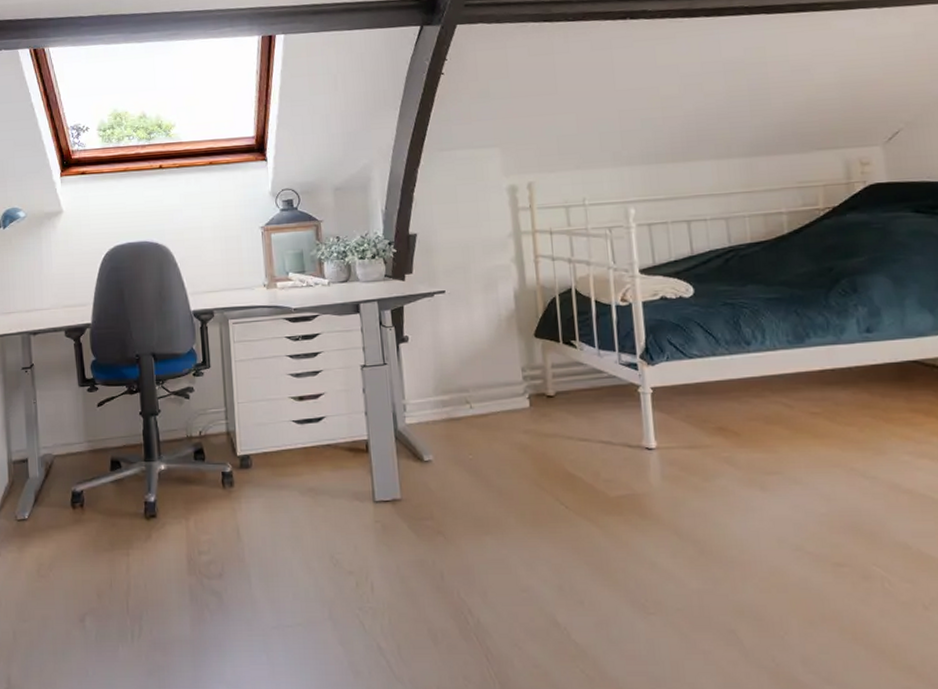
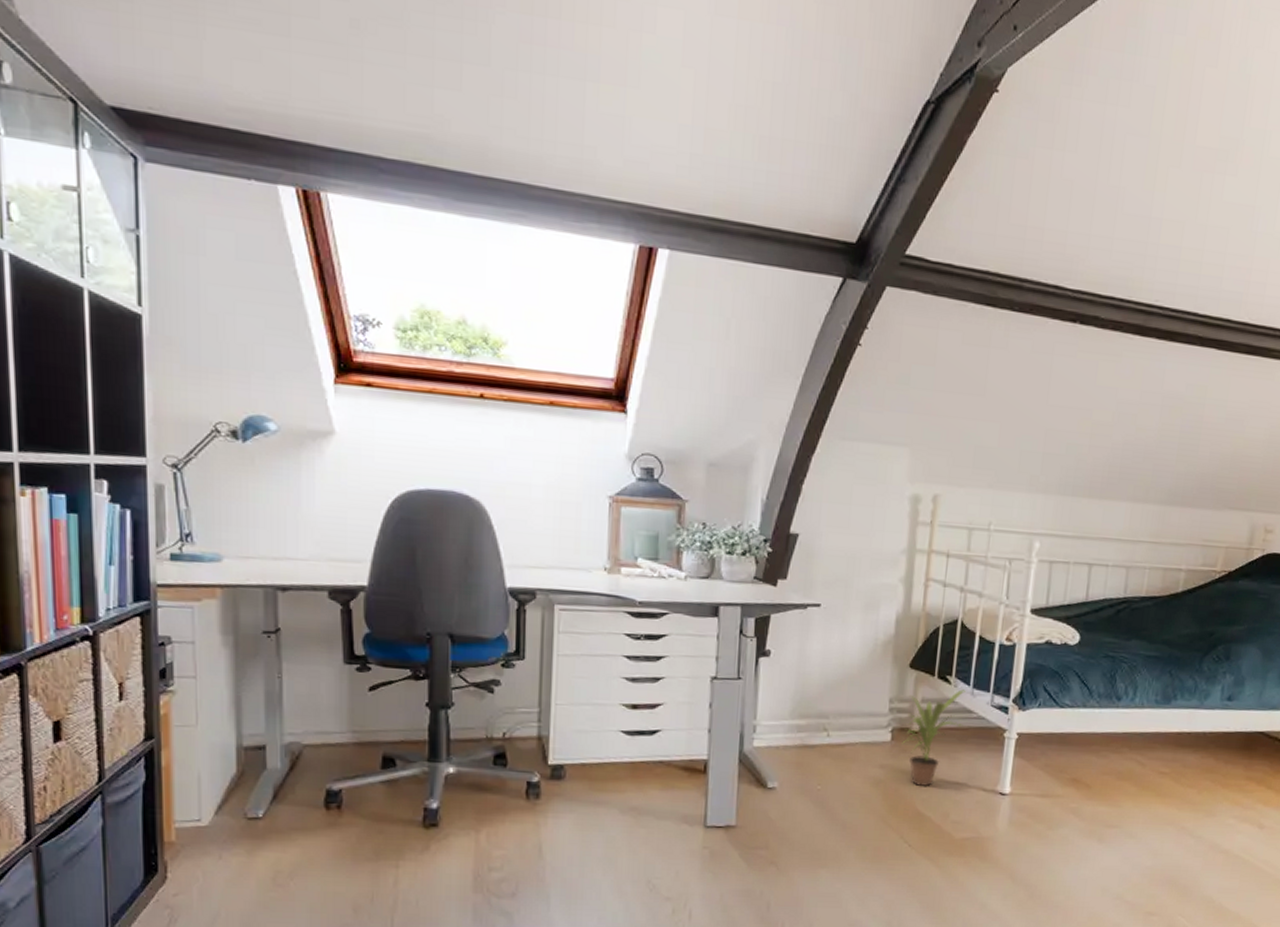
potted plant: none [539,351,596,449] -> present [902,689,966,787]

